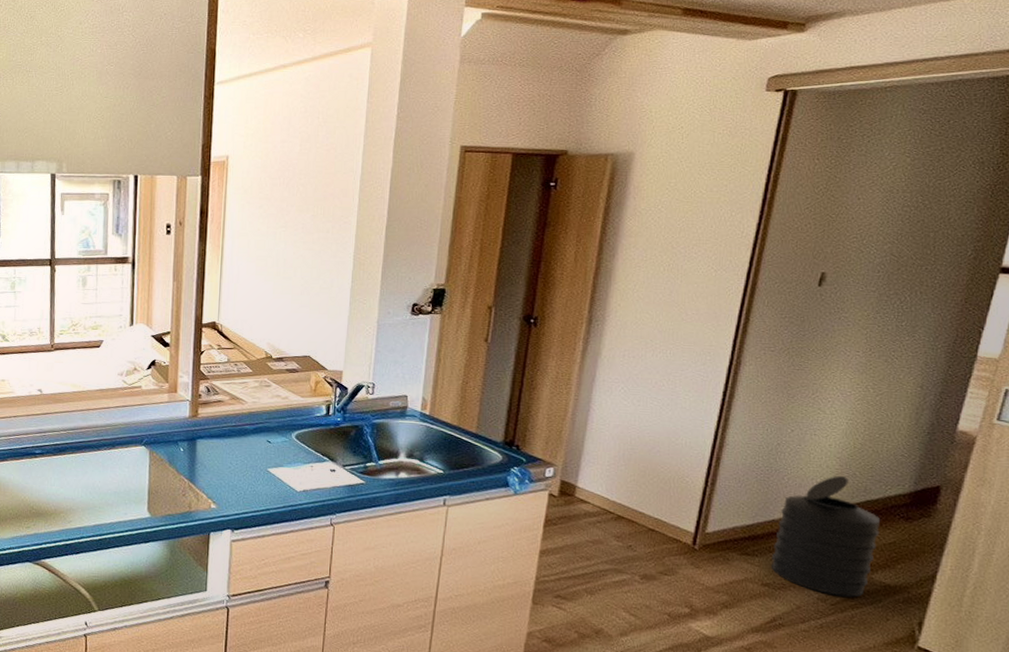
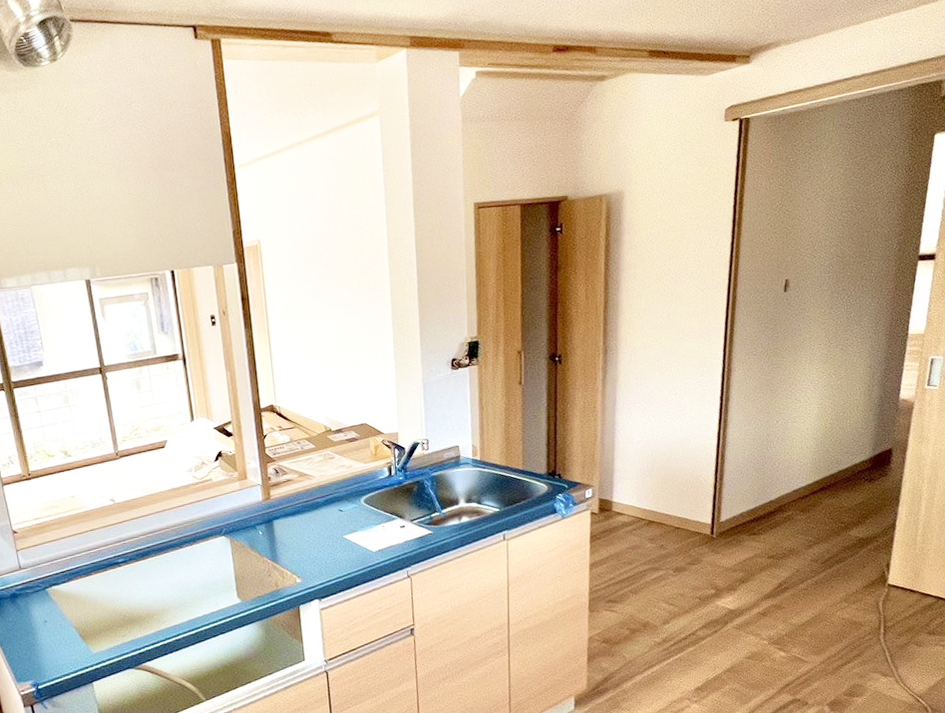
trash can: present [772,476,880,597] -> none [773,453,851,555]

